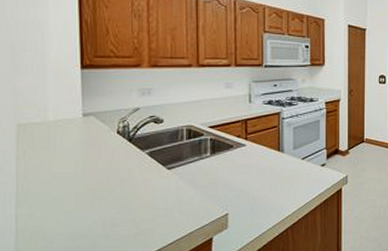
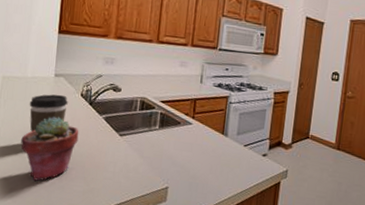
potted succulent: none [50,160,121,234] -> present [21,116,79,181]
coffee cup: none [55,135,103,181] -> present [29,94,68,132]

